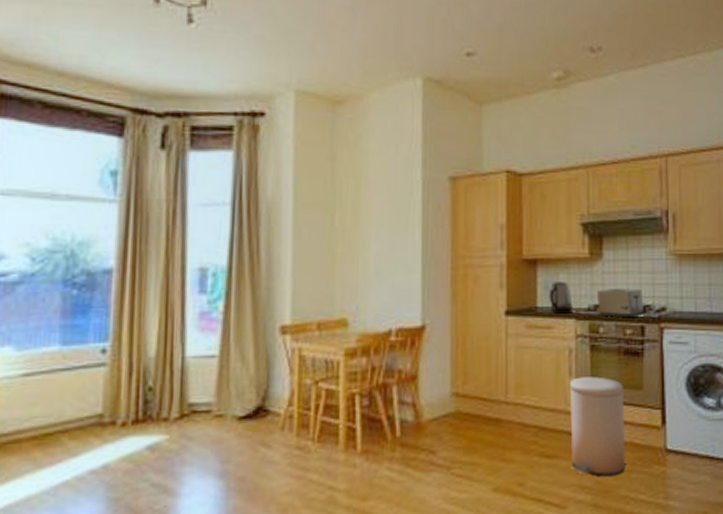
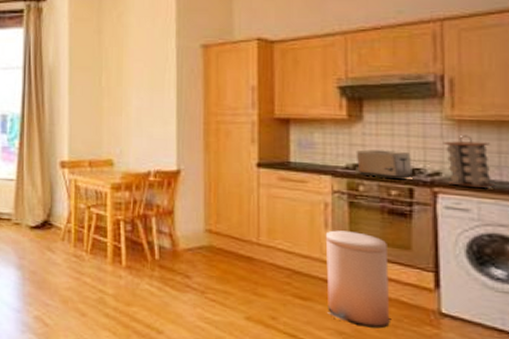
kettle: present [549,282,573,315] -> none [302,140,329,171]
spice rack: none [667,269,708,321] -> present [443,134,496,189]

